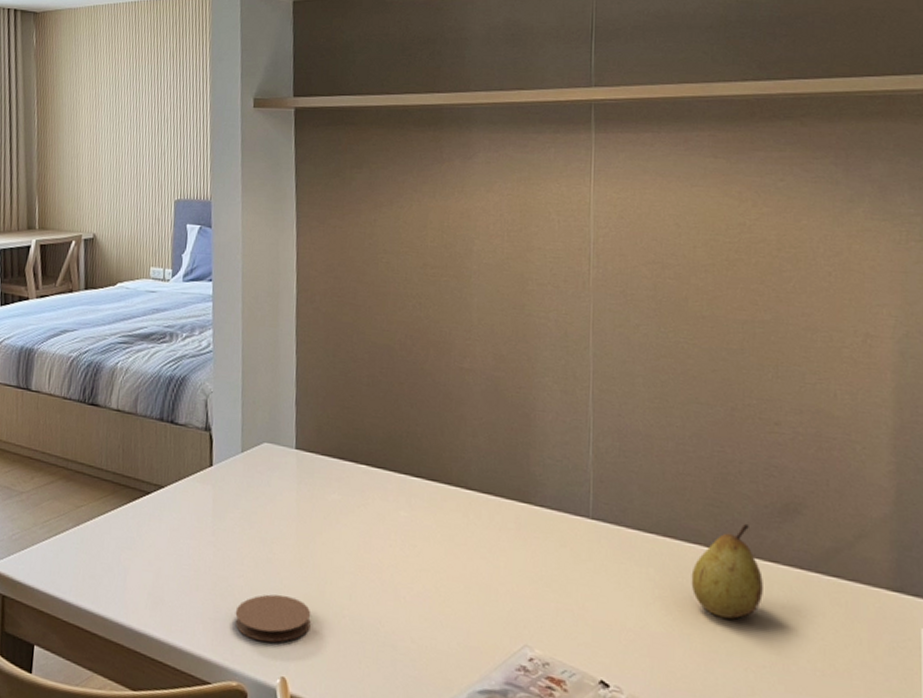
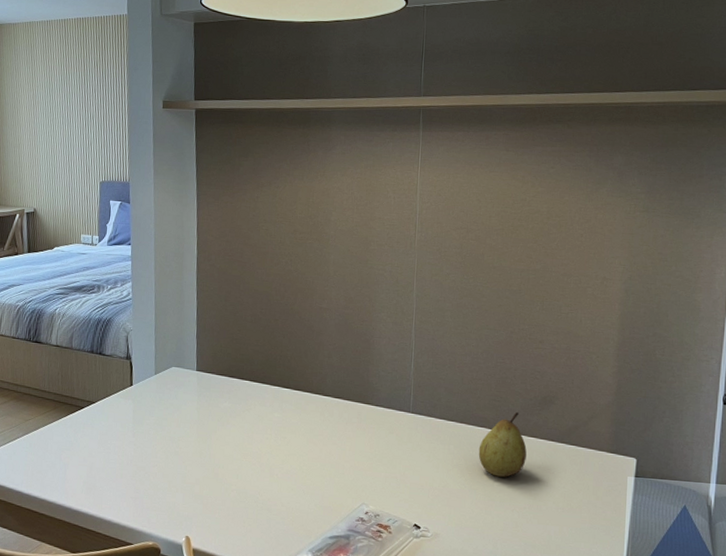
coaster: present [234,594,311,643] -> none [150,478,208,512]

